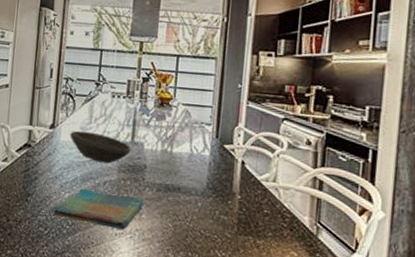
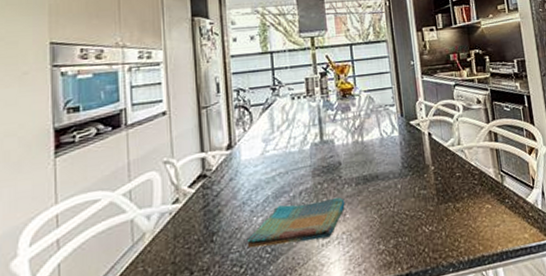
bowl: present [70,130,132,164] -> none [252,141,322,173]

